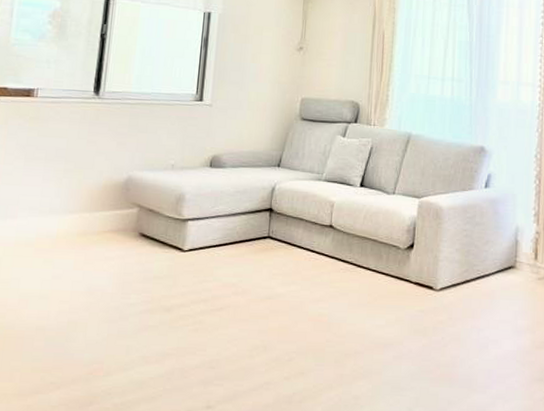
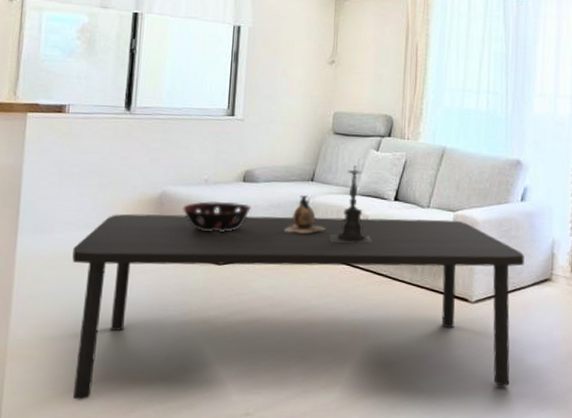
dining table: none [28,199,489,393] -> present [72,213,525,400]
decorative bowl: none [147,186,218,219] -> present [182,201,252,233]
vase: none [250,181,290,220] -> present [284,195,325,233]
candle holder: none [295,151,338,230] -> present [330,165,372,244]

